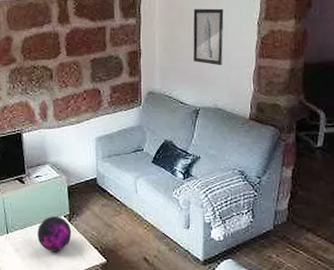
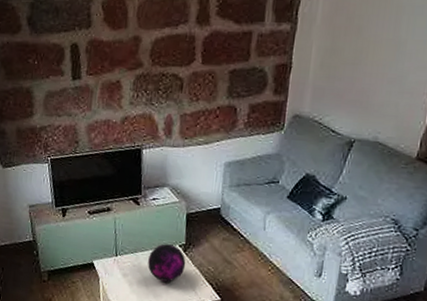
wall art: present [193,8,224,66] -> none [356,16,406,91]

